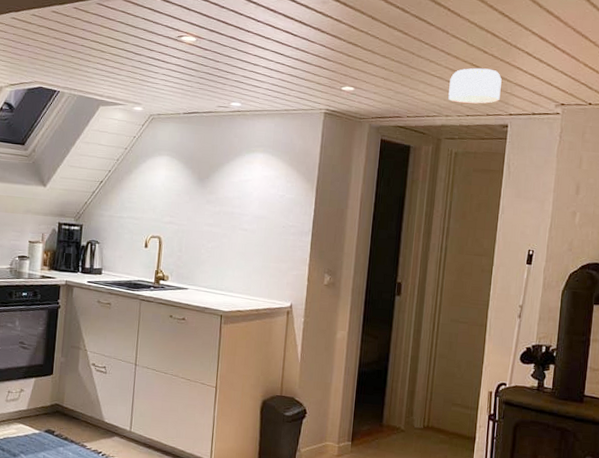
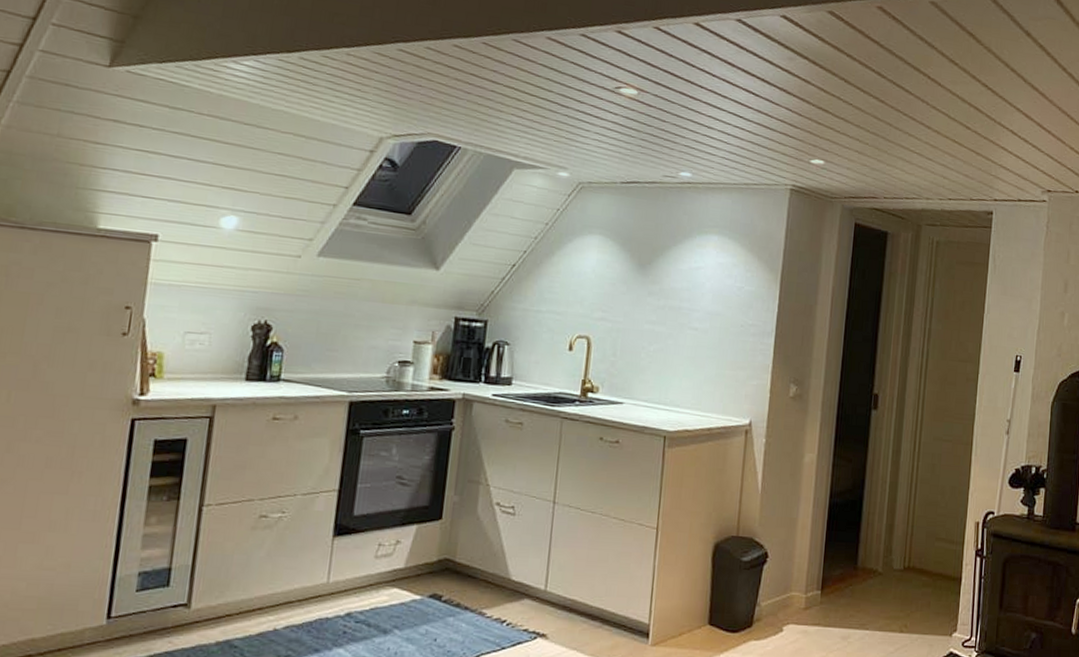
smoke detector: present [448,68,502,104] -> none [929,145,986,187]

